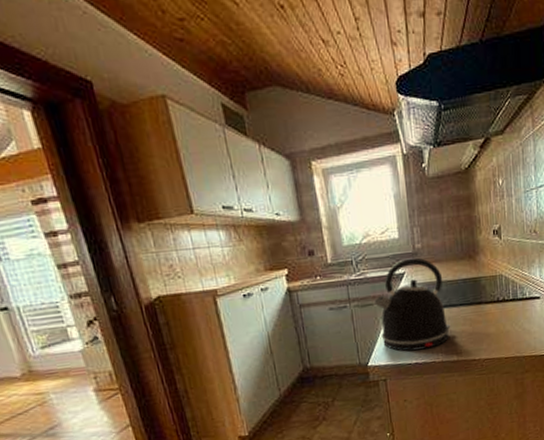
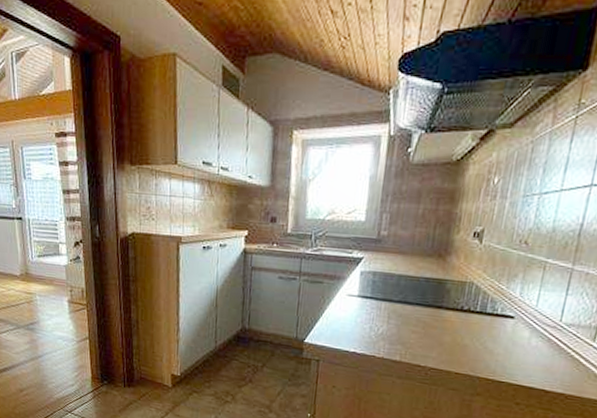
kettle: present [373,257,451,352] -> none [323,244,404,342]

